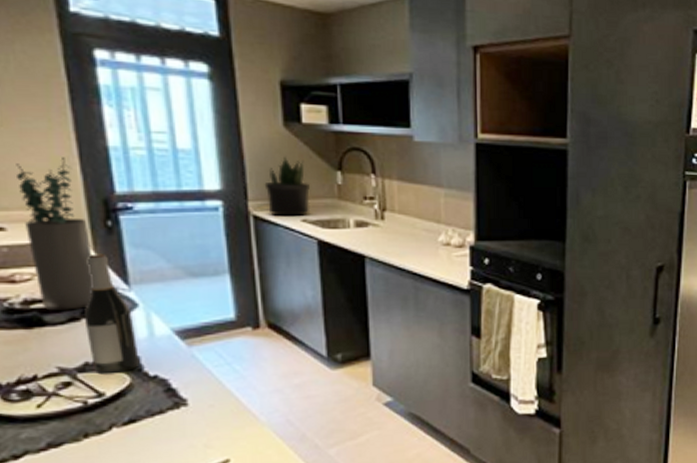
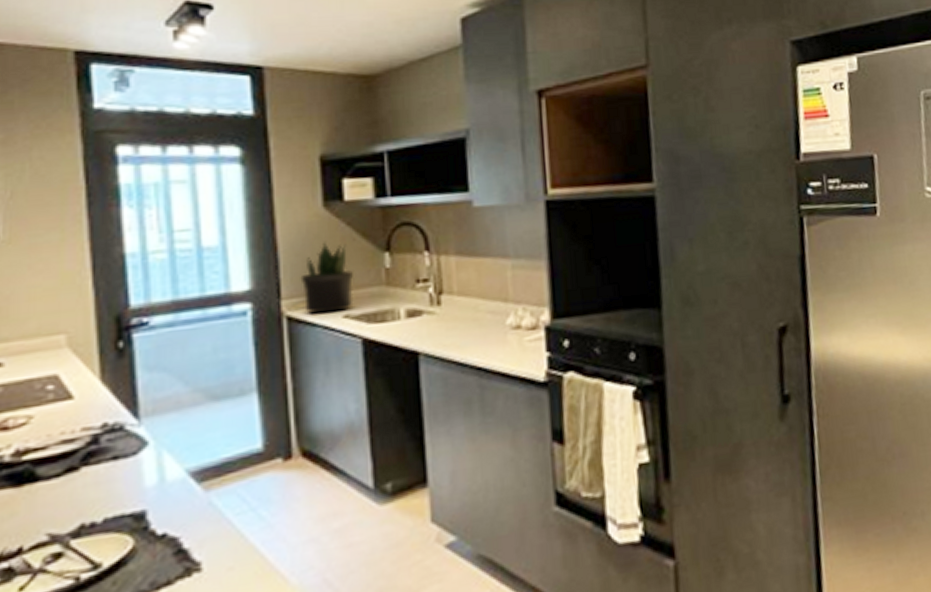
vase: present [16,157,93,311] -> none [21,271,99,461]
wine bottle: present [83,253,140,376] -> none [83,382,146,540]

